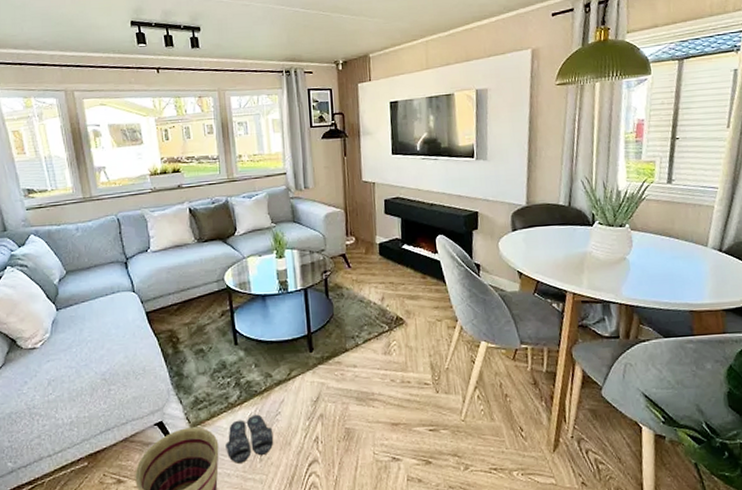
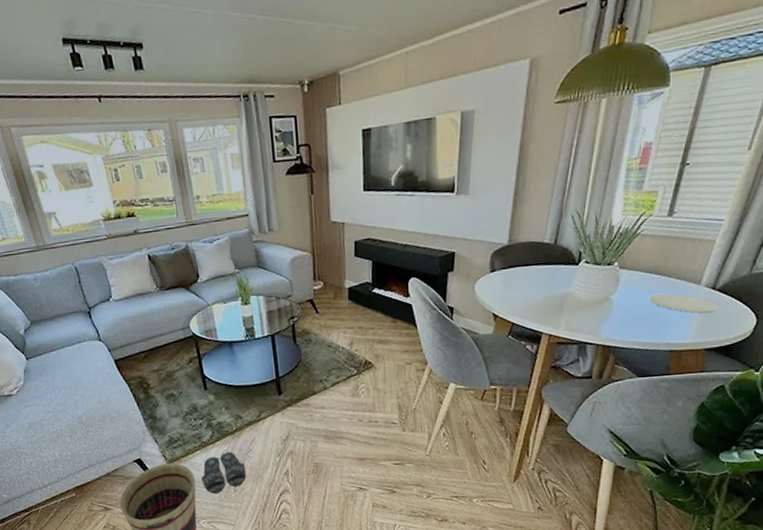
plate: none [662,255,729,275] -> present [649,293,720,314]

